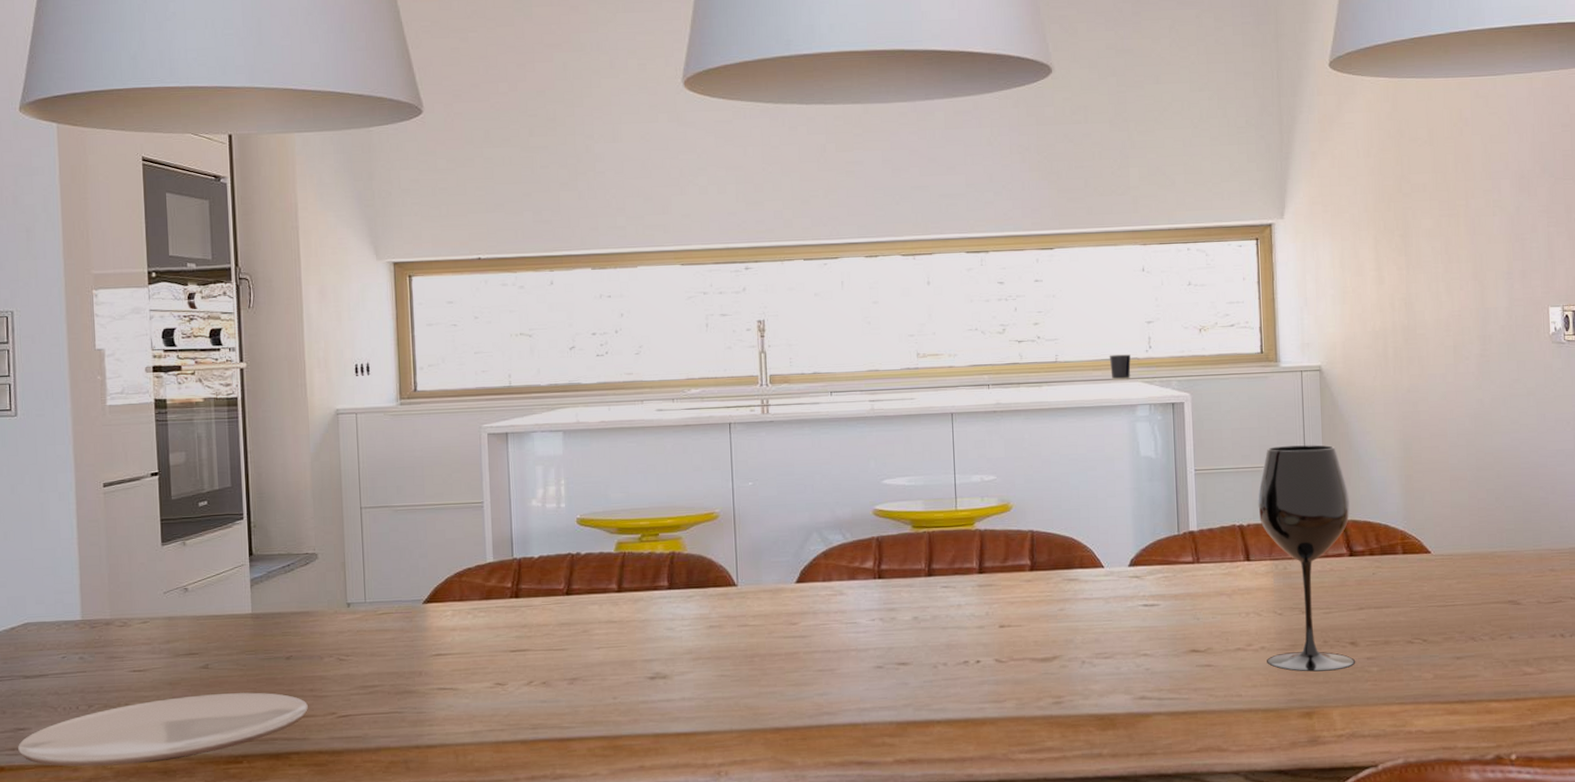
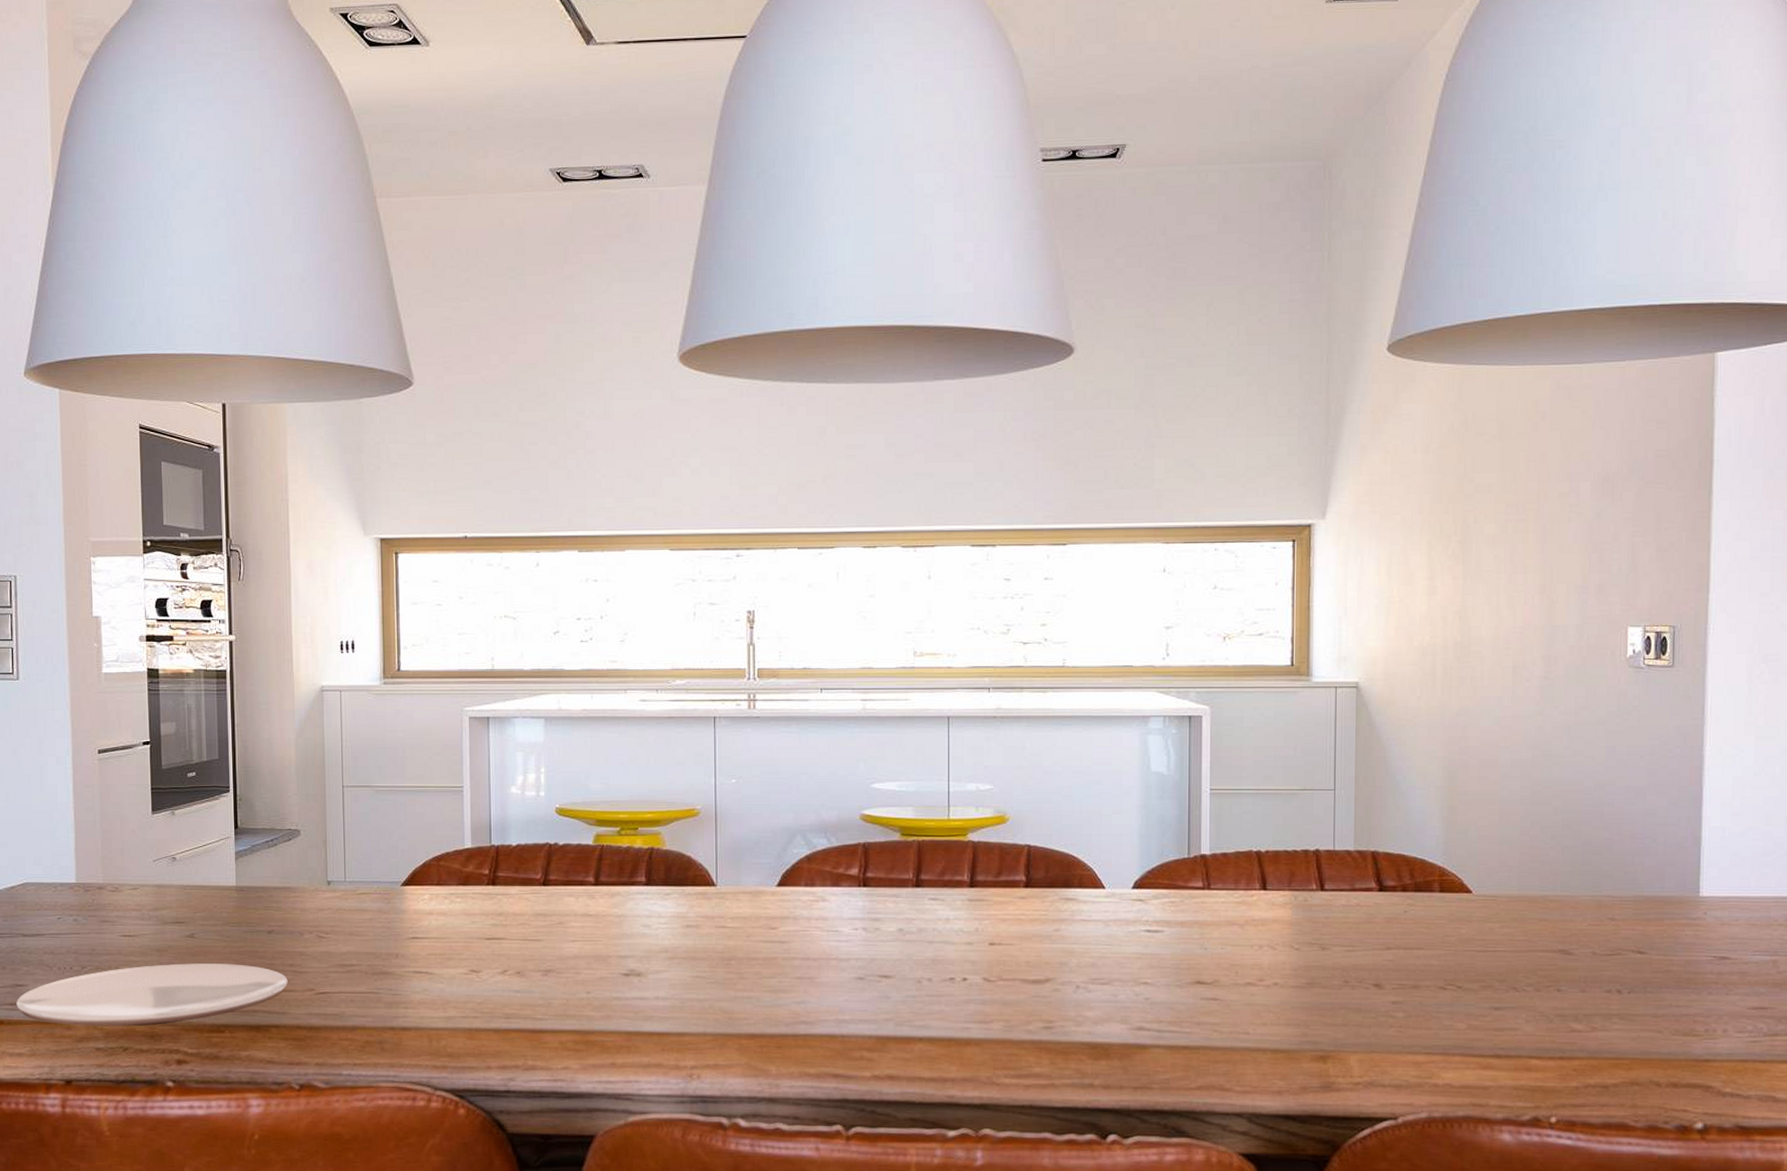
mug: present [1109,354,1131,381] -> none [1121,661,1145,690]
wineglass: present [1258,445,1356,672] -> none [1279,768,1382,1013]

